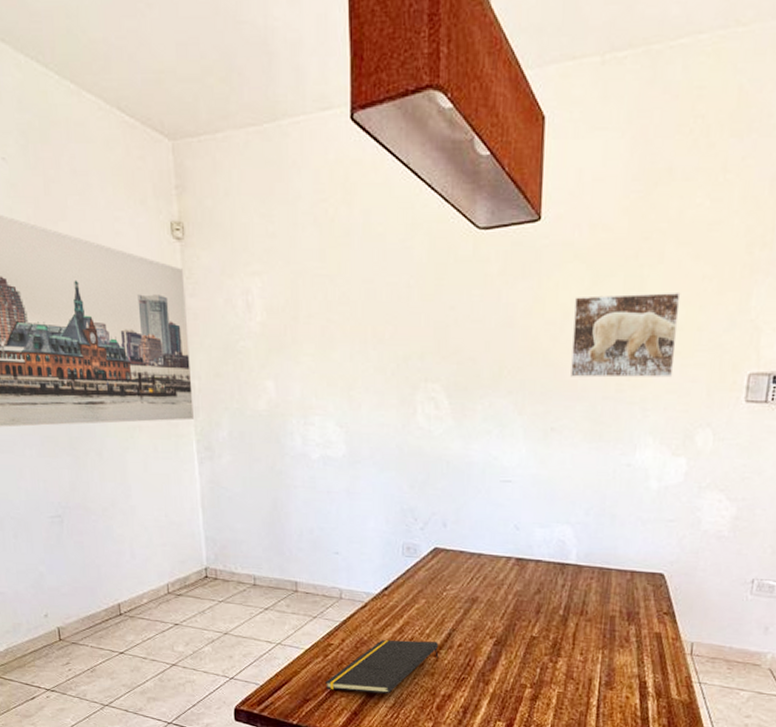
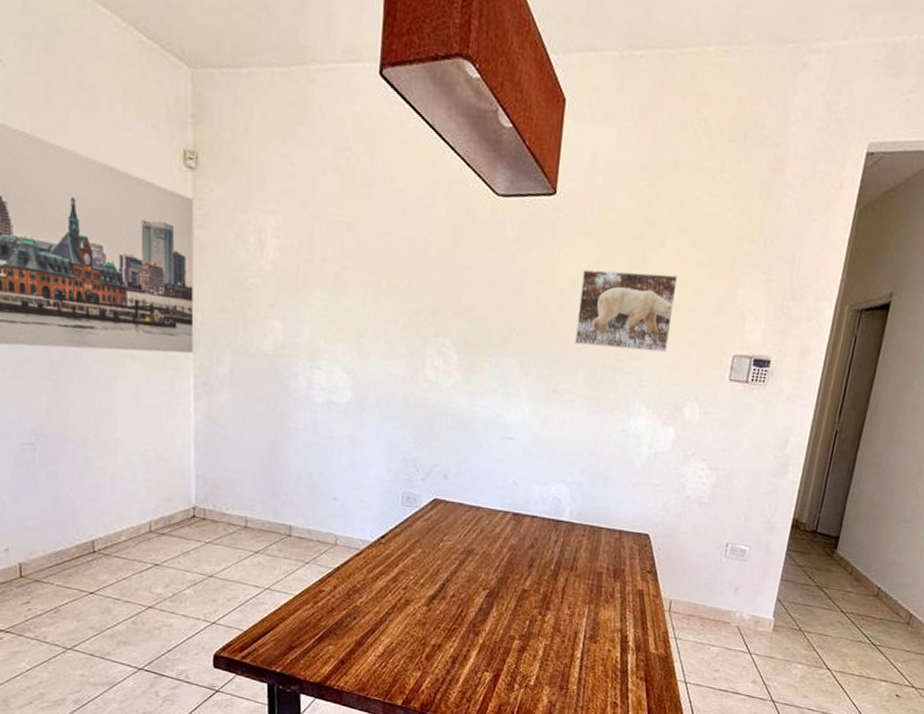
notepad: present [325,639,439,694] -> none [313,587,432,643]

